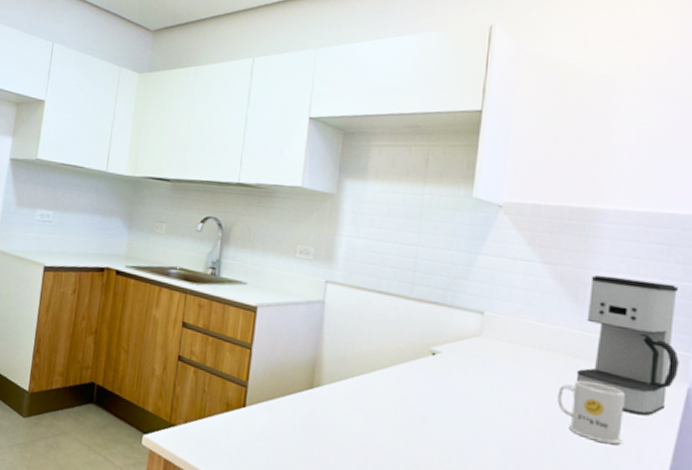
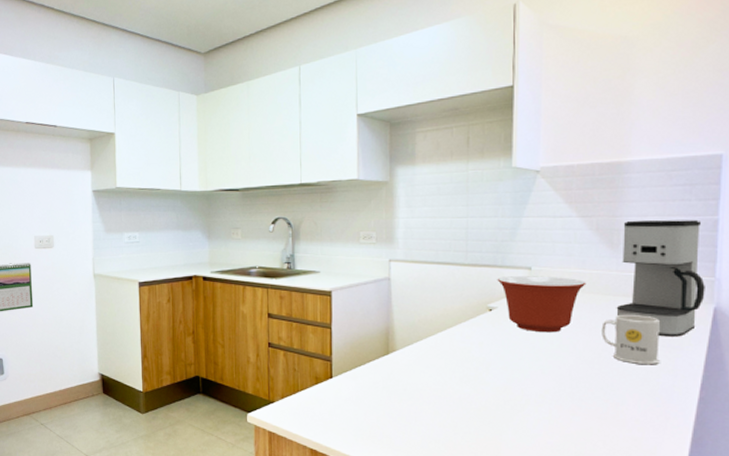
mixing bowl: none [444,317,545,391] -> present [497,276,586,333]

